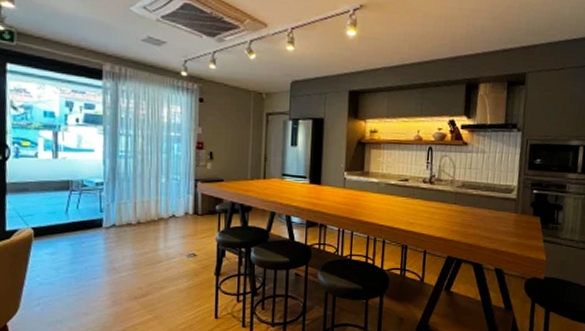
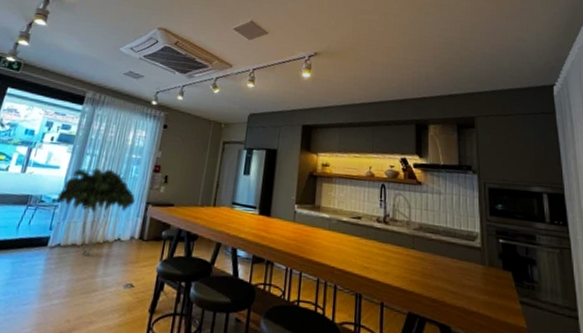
indoor plant: none [100,148,182,233] -> present [57,167,135,257]

